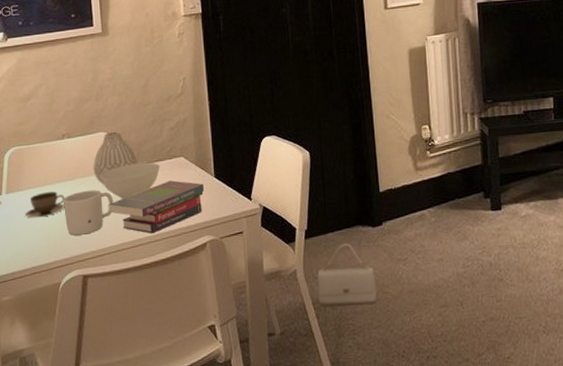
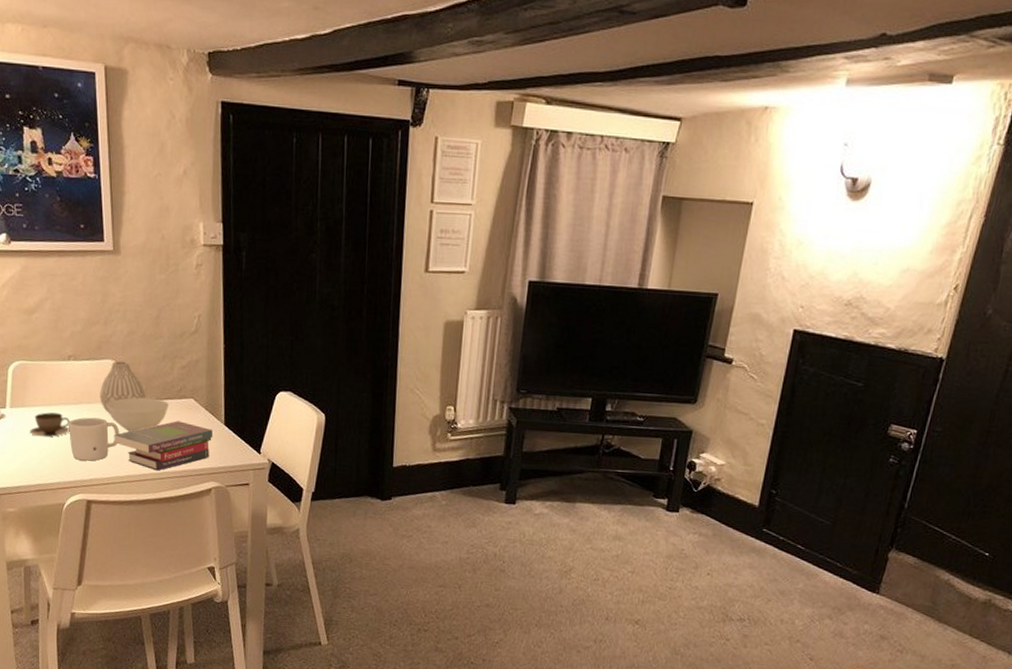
handbag: present [317,243,379,308] -> none [317,511,378,574]

